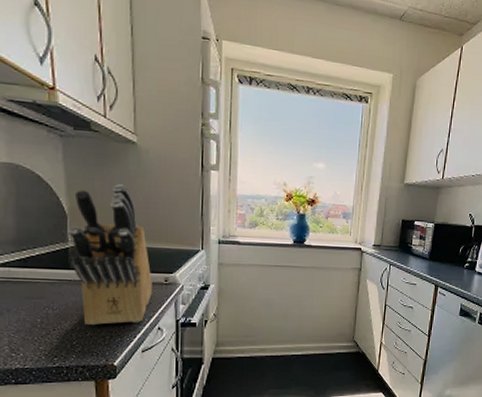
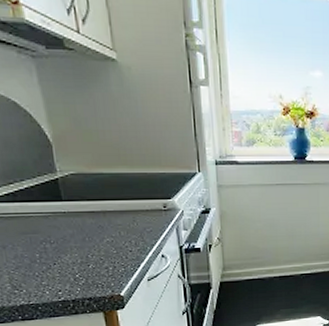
knife block: present [67,184,152,326] -> none [54,107,152,258]

